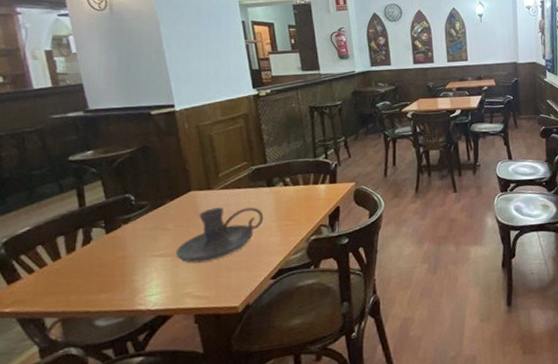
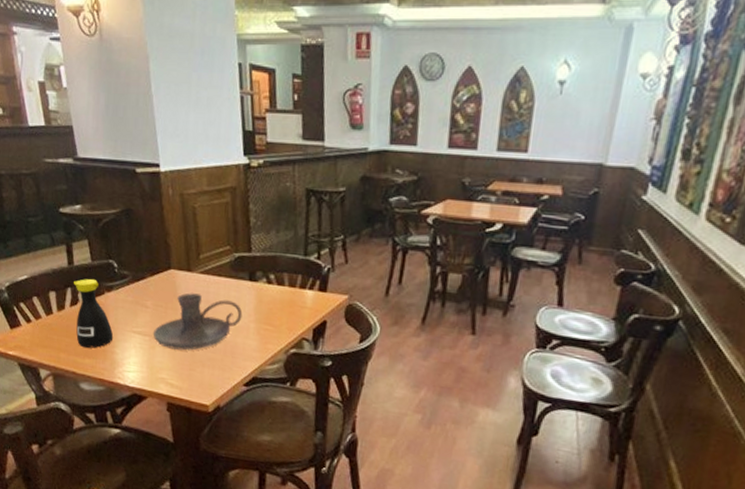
bottle: none [86,215,133,284] -> present [74,278,114,348]

